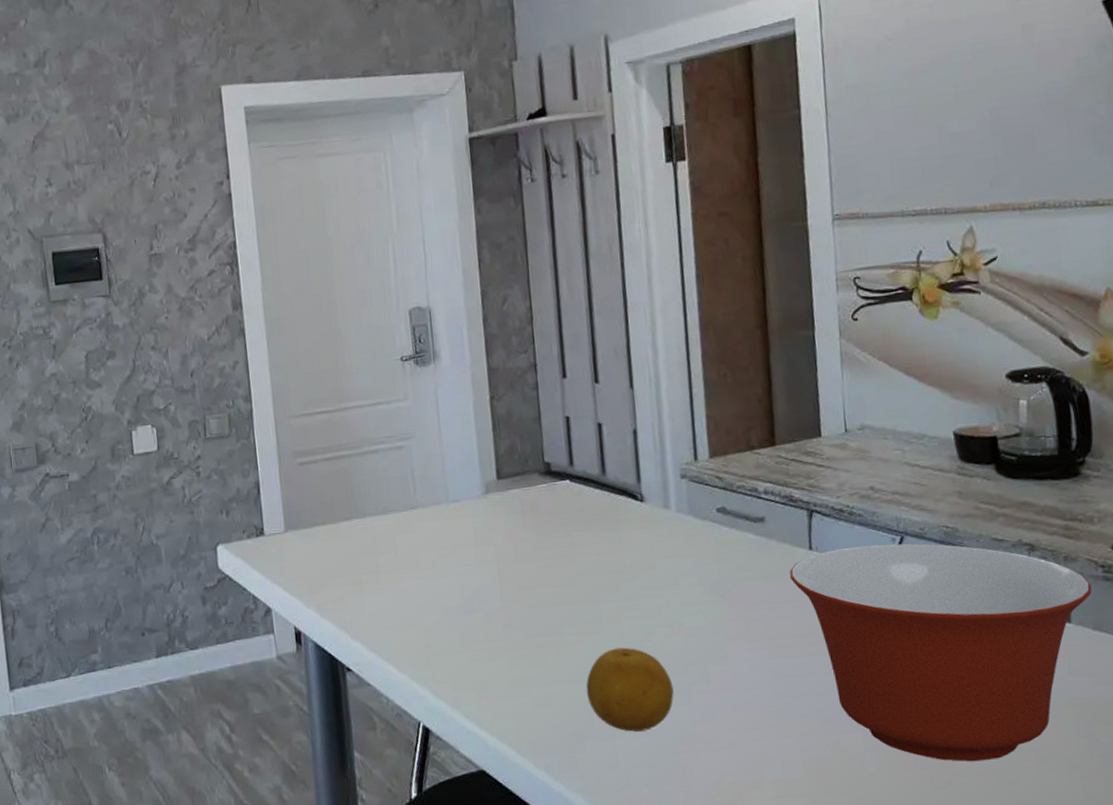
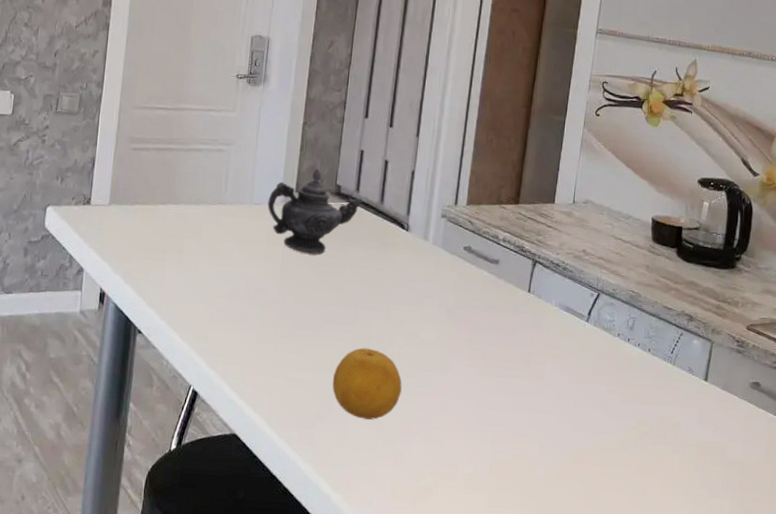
teapot: none [466,447,581,549] -> present [267,168,363,254]
mixing bowl: present [790,543,1092,762] -> none [509,295,727,481]

